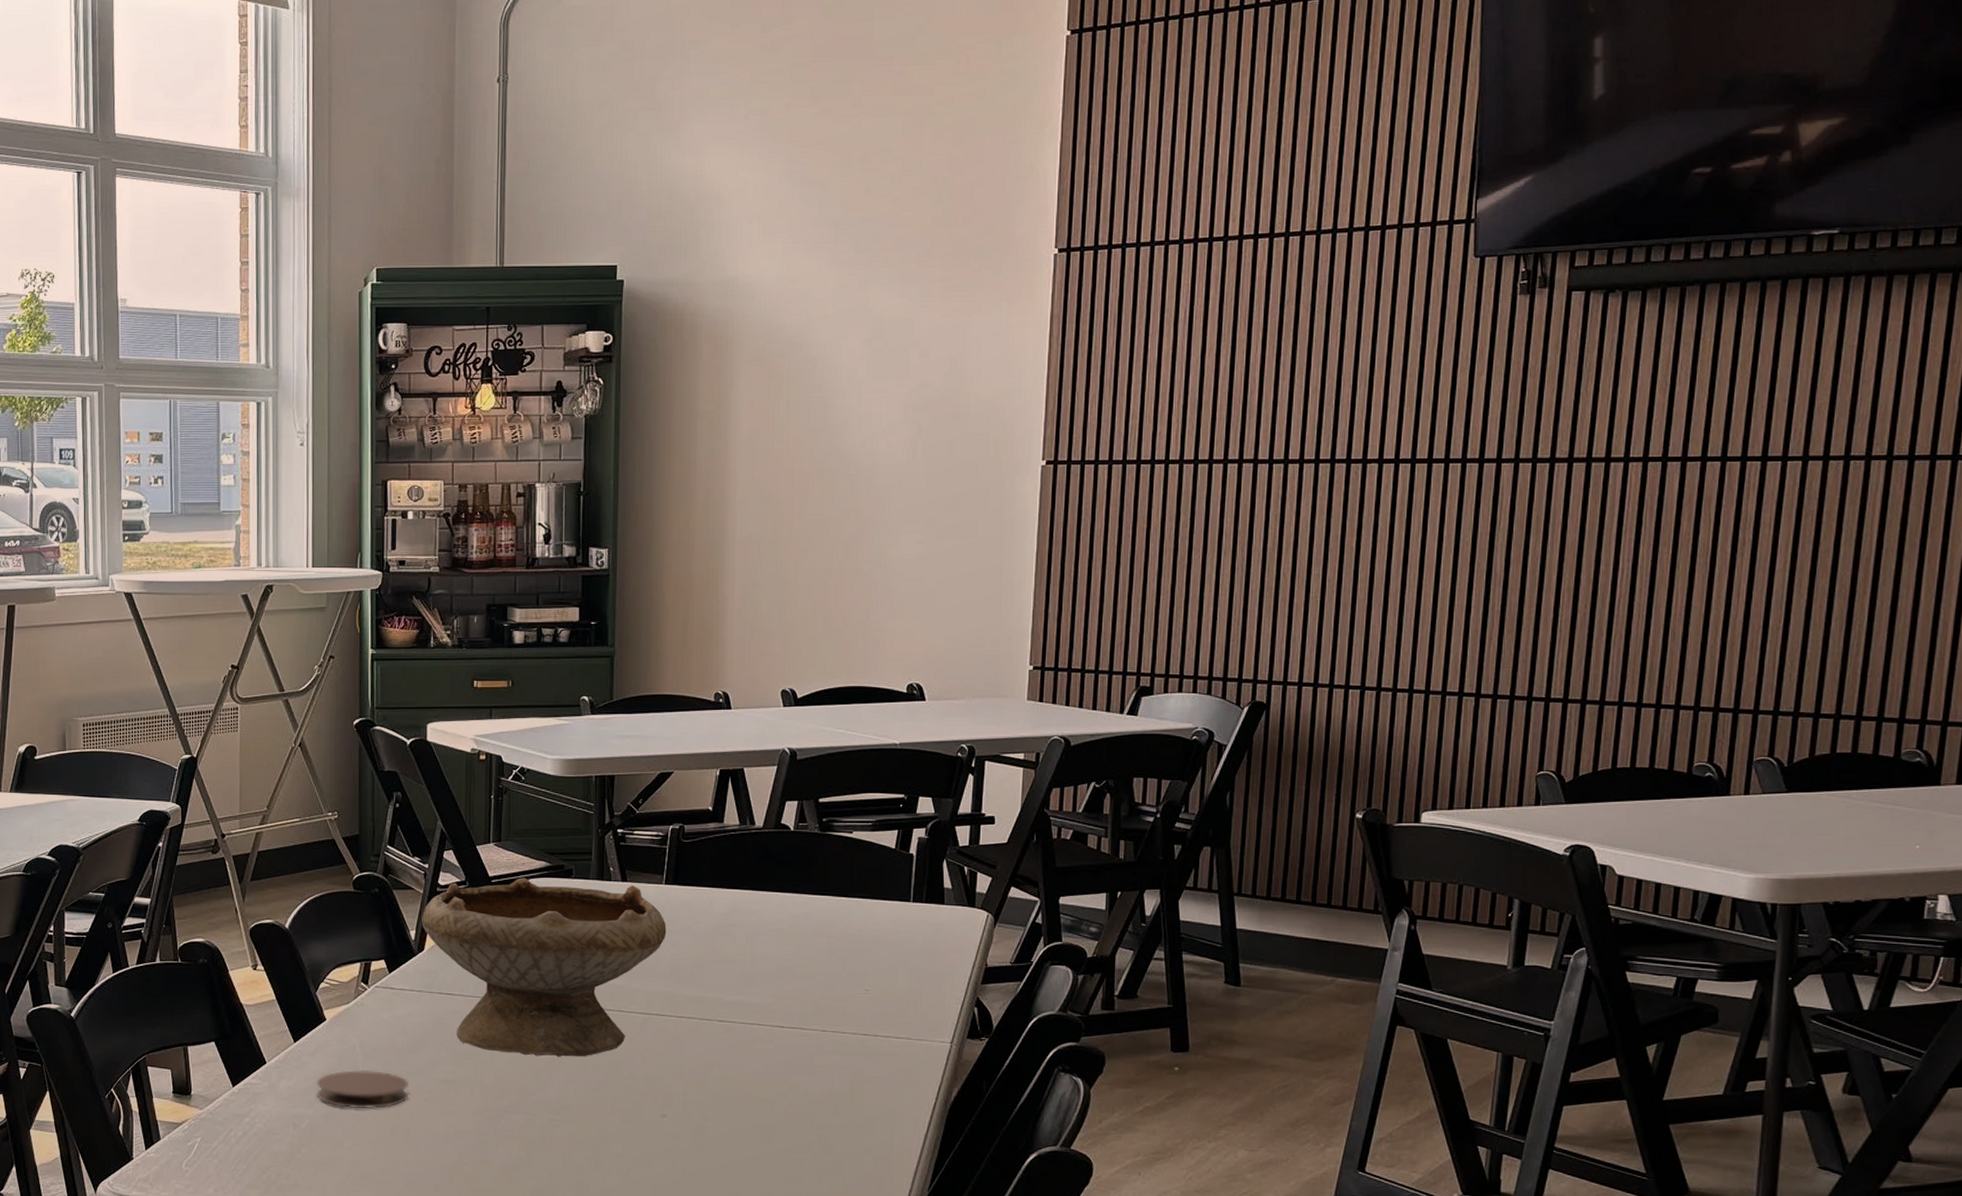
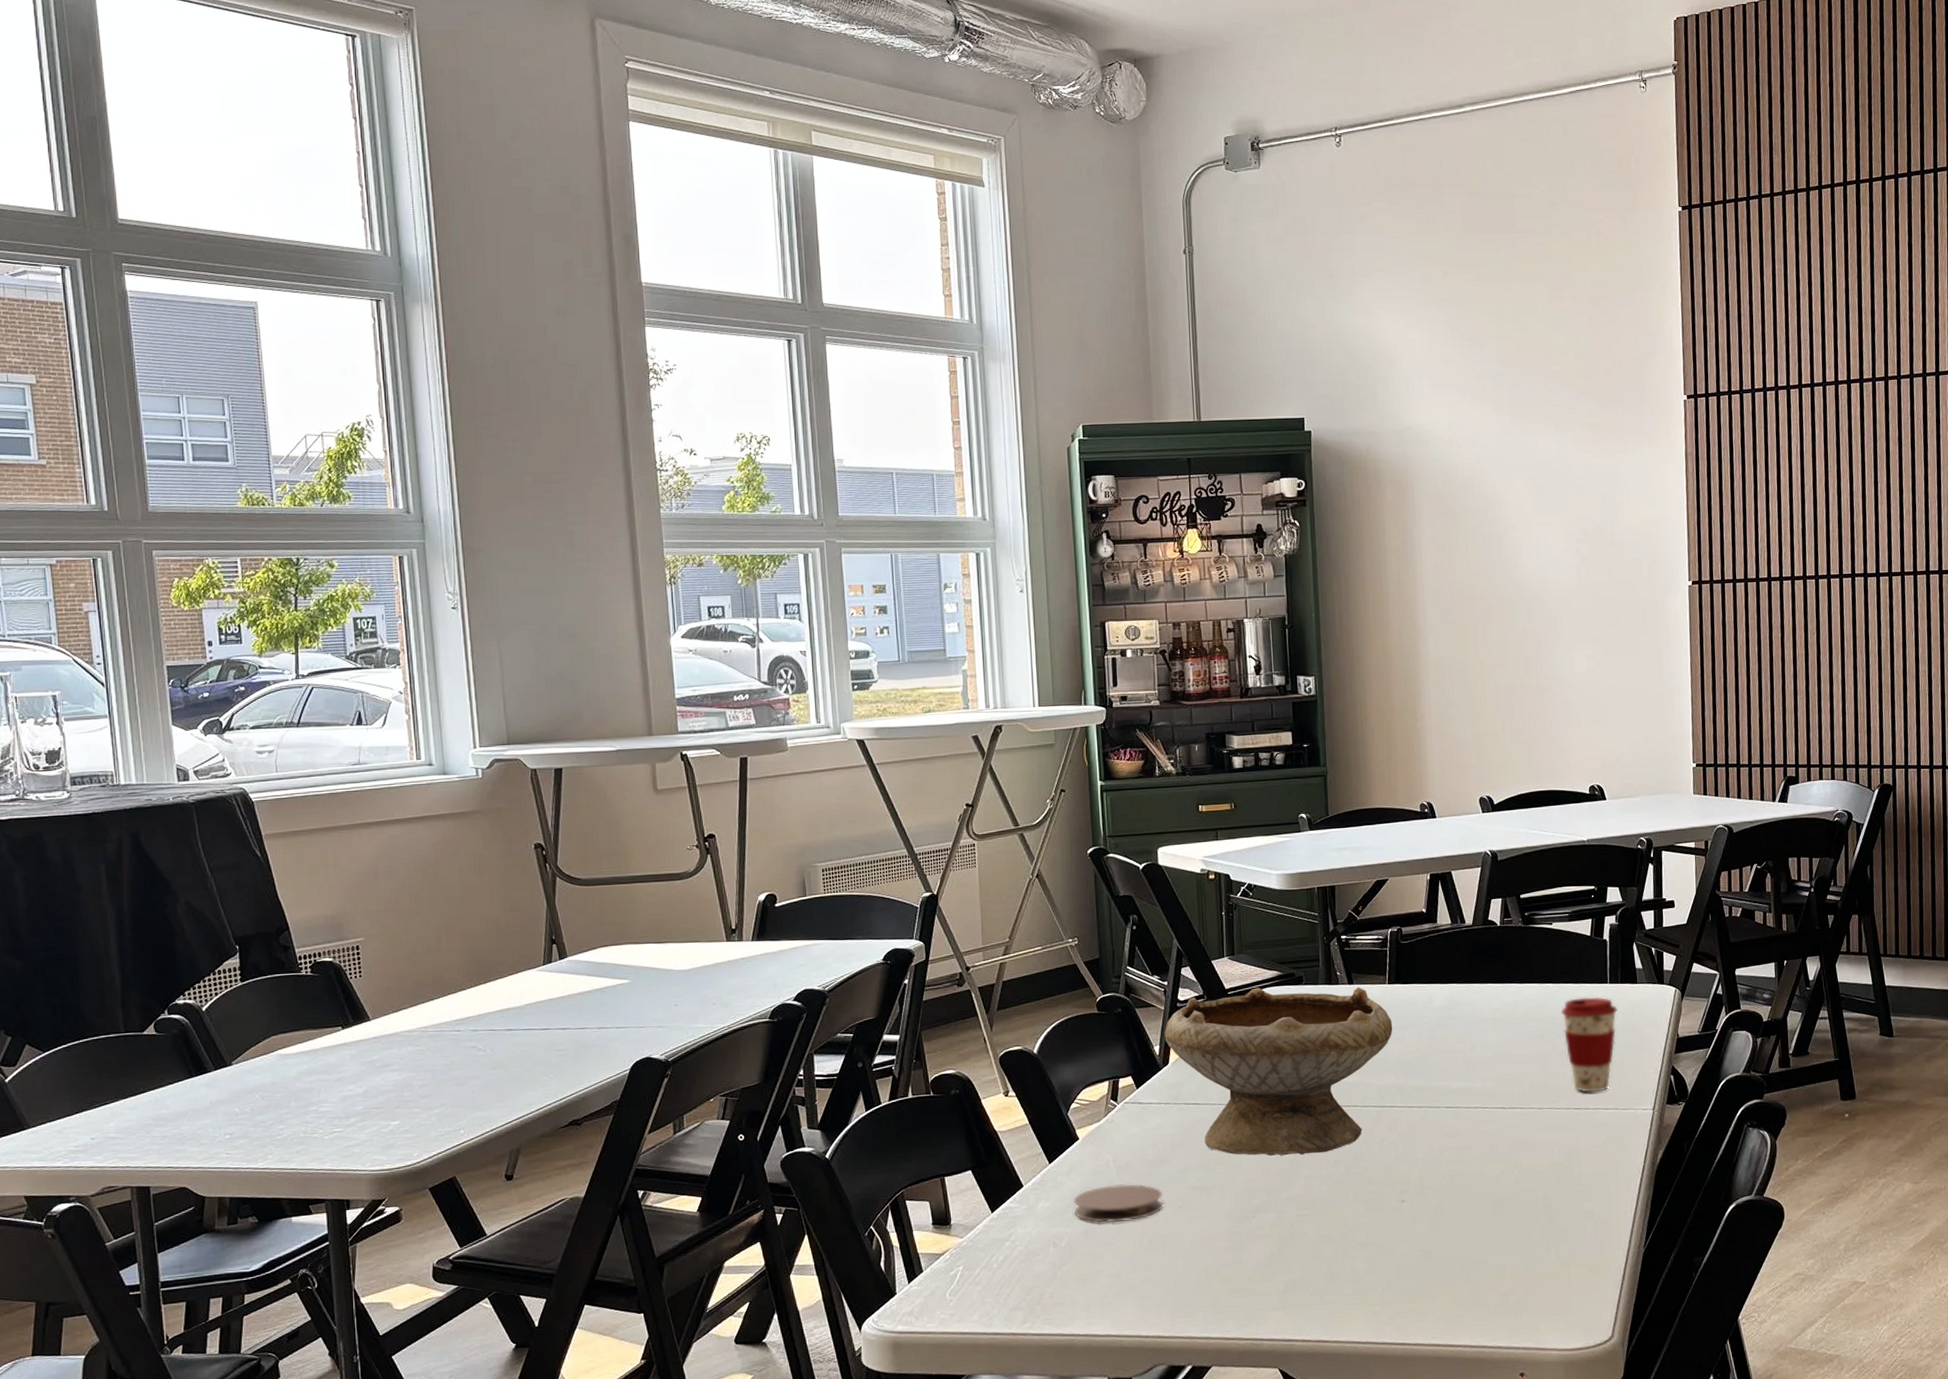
coffee cup: none [855,915,920,1019] -> present [1561,997,1618,1093]

